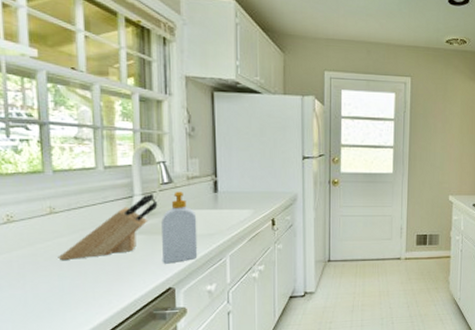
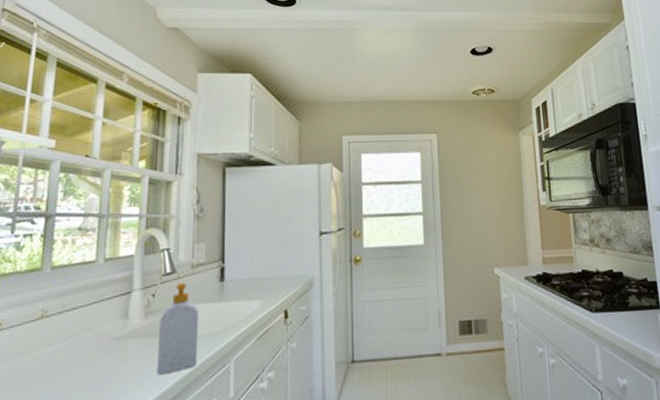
knife block: present [58,194,158,260] -> none [41,287,158,375]

